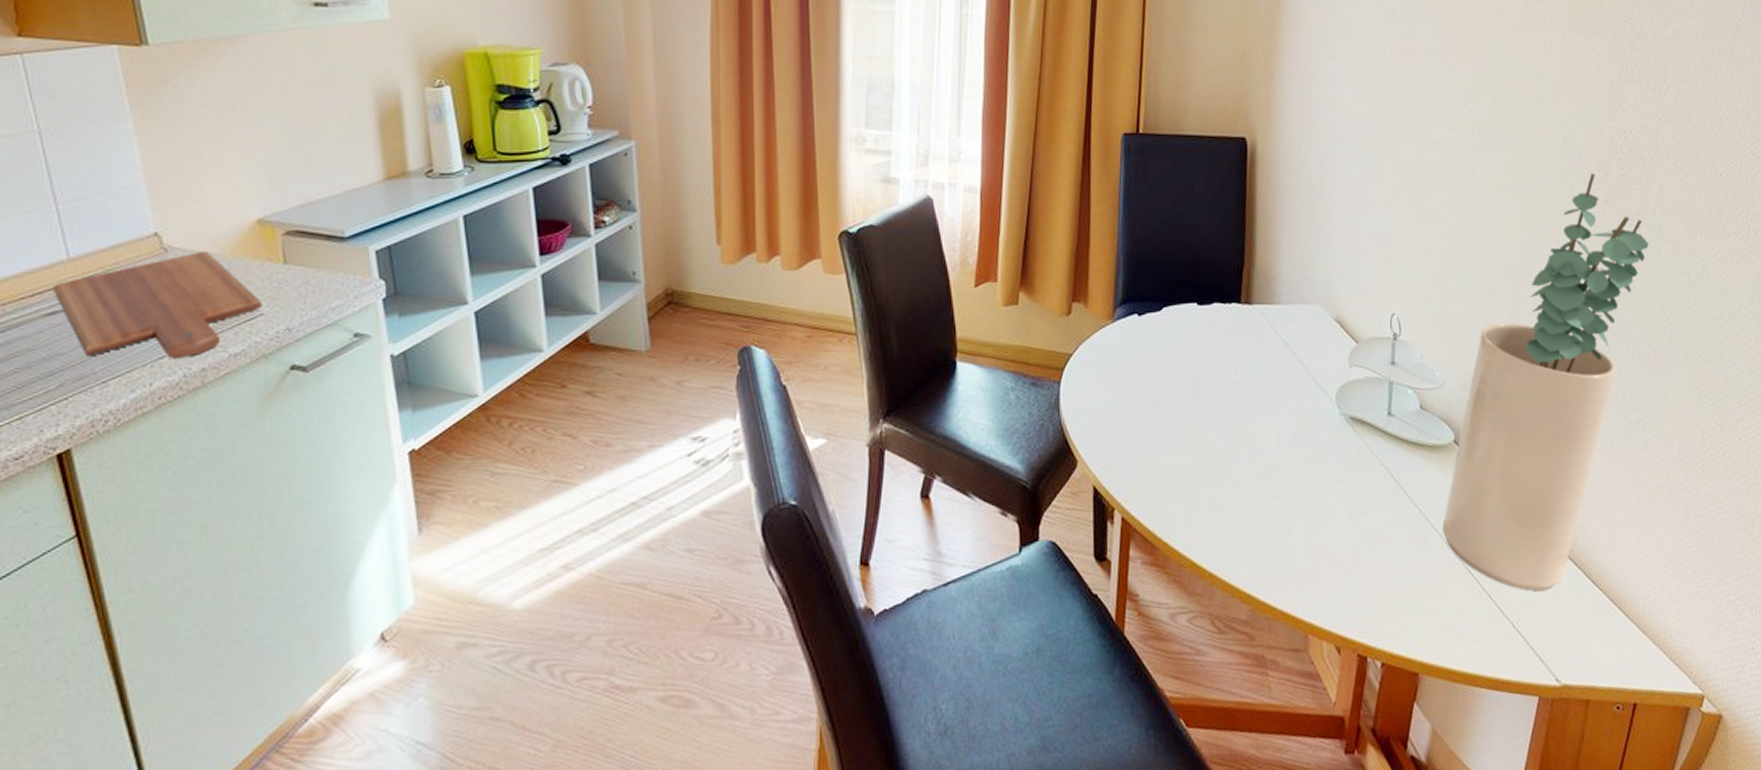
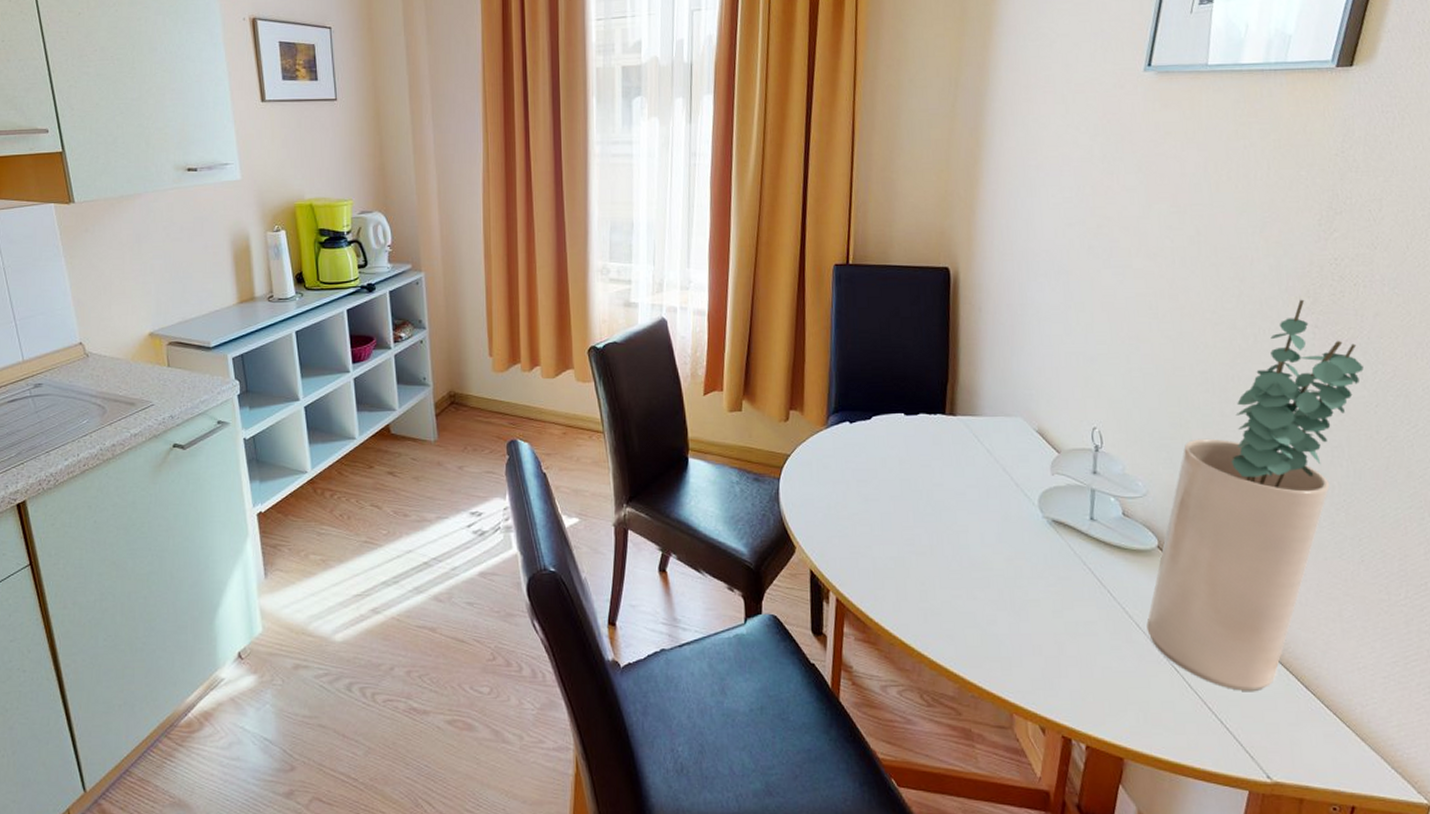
cutting board: present [53,252,263,359] -> none [13,357,154,436]

